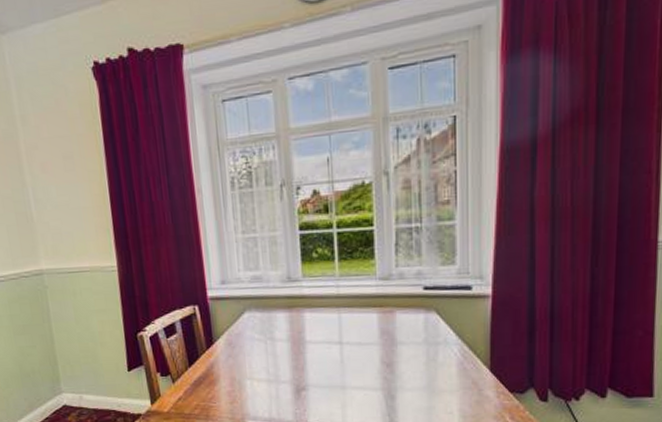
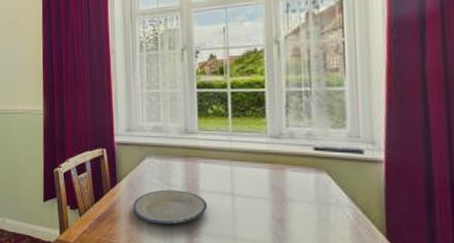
plate: none [233,343,315,382] -> present [133,189,208,224]

